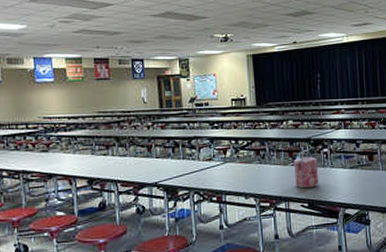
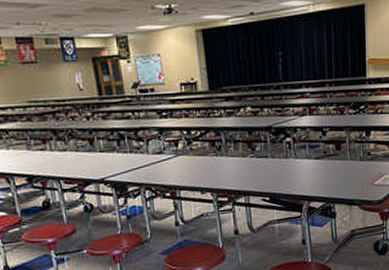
tiffin carrier: present [293,149,319,189] -> none [253,139,282,182]

